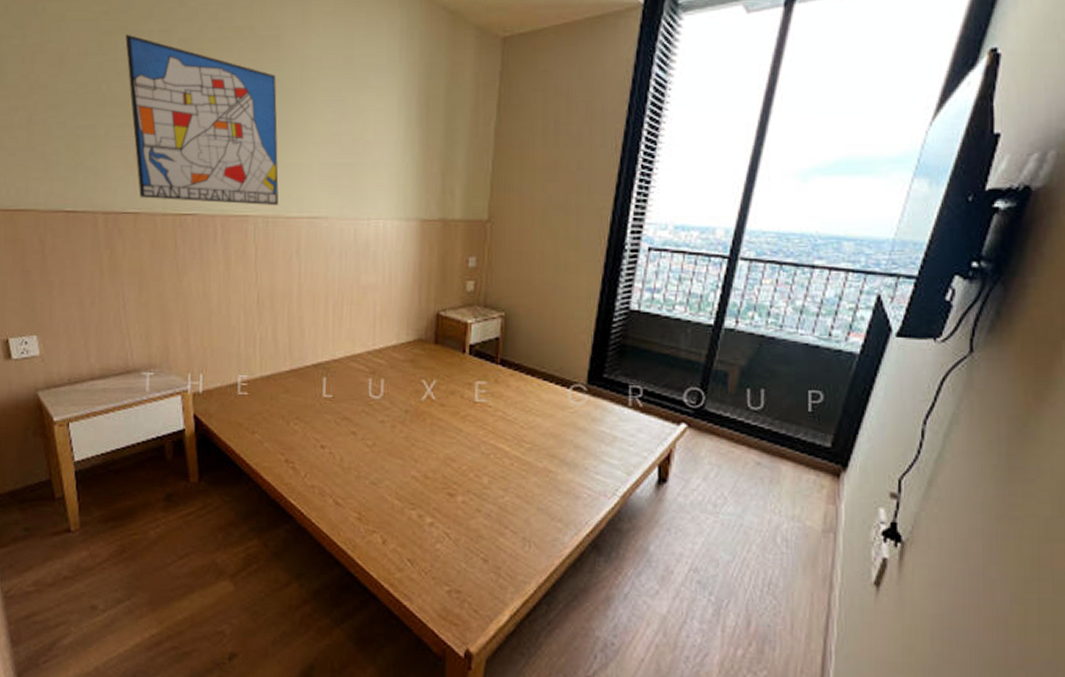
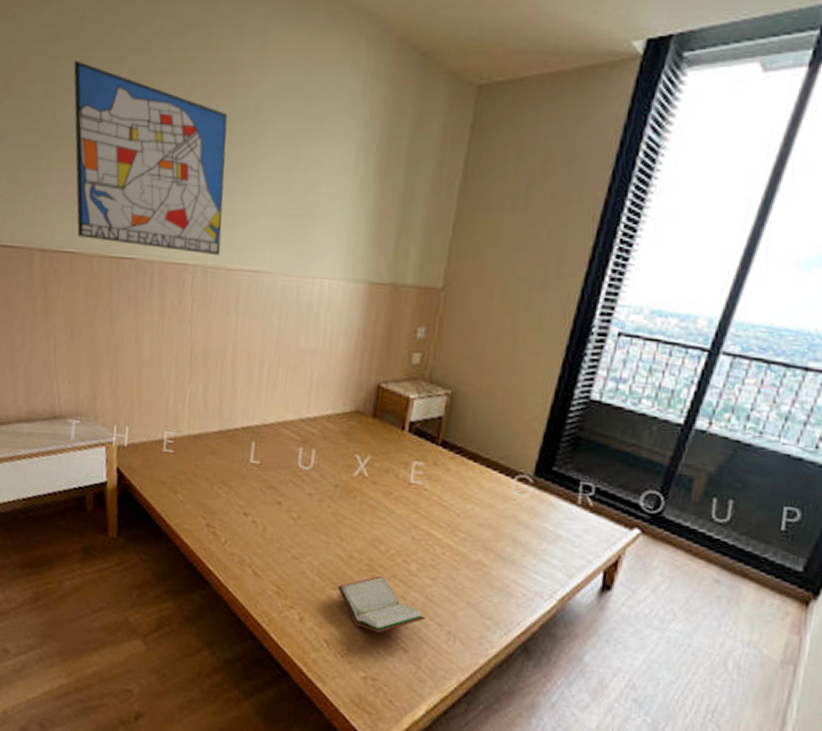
book: none [416,493,501,547] -> present [337,576,426,633]

